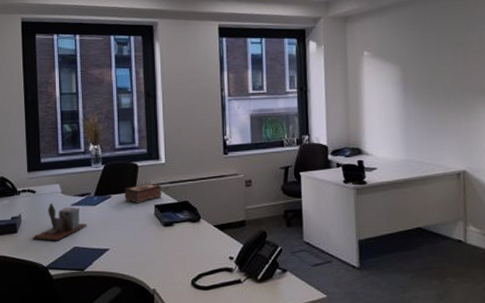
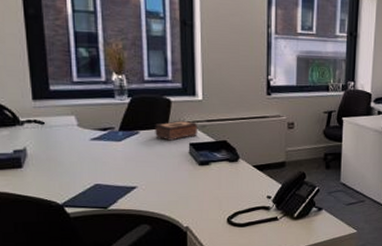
desk organizer: present [32,202,87,241] -> none [42,136,111,178]

